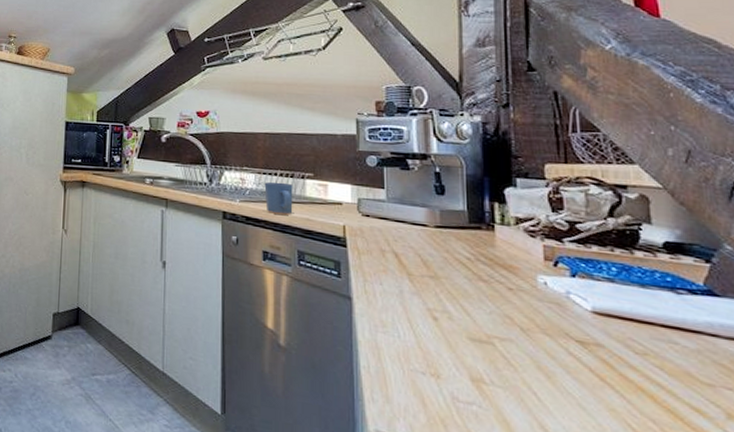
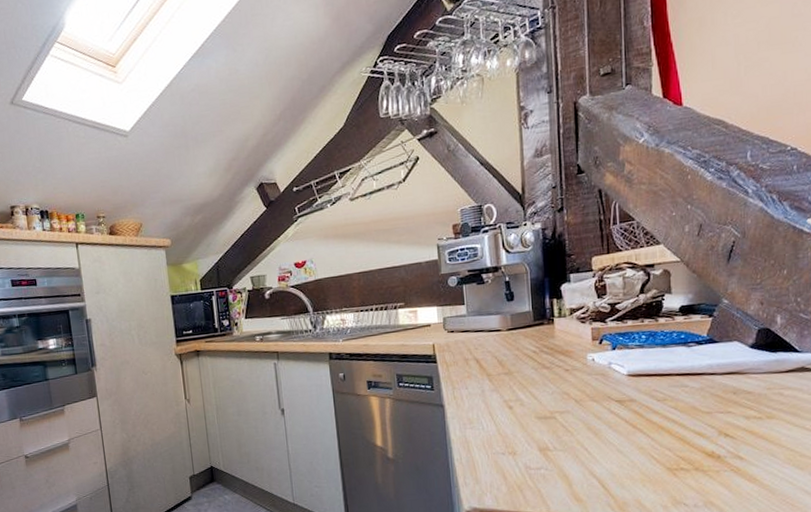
mug: present [264,182,293,215] -> none [362,315,390,346]

